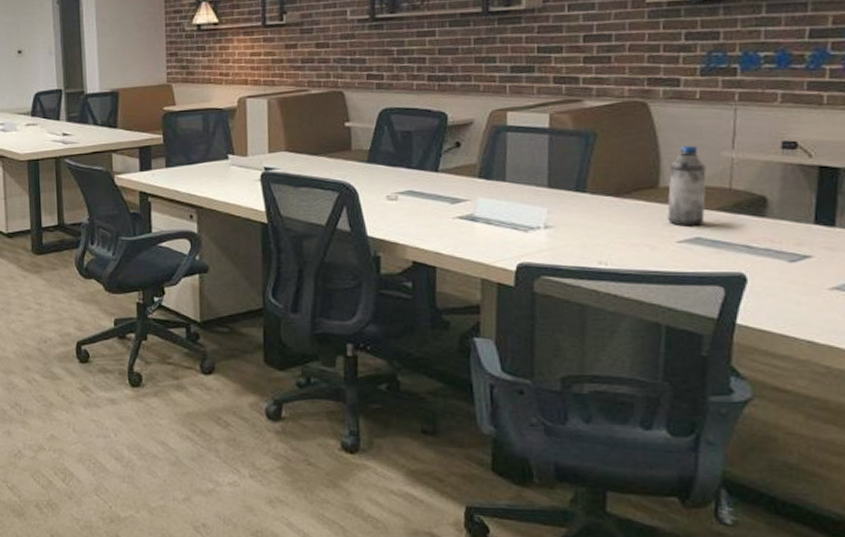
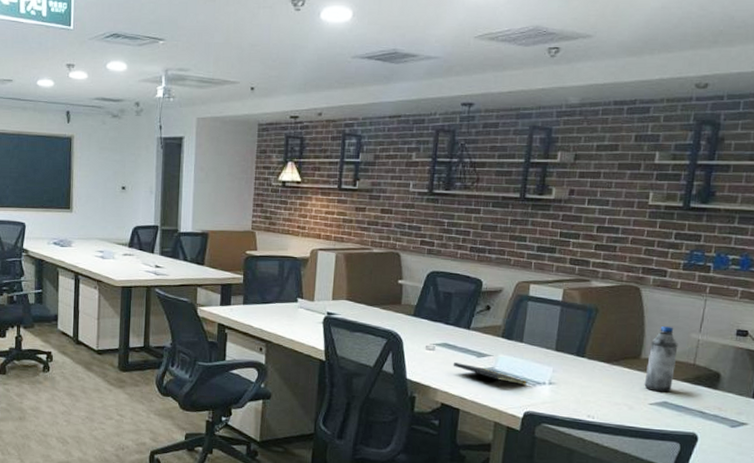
notepad: none [422,212,518,237] -> present [453,363,528,388]

